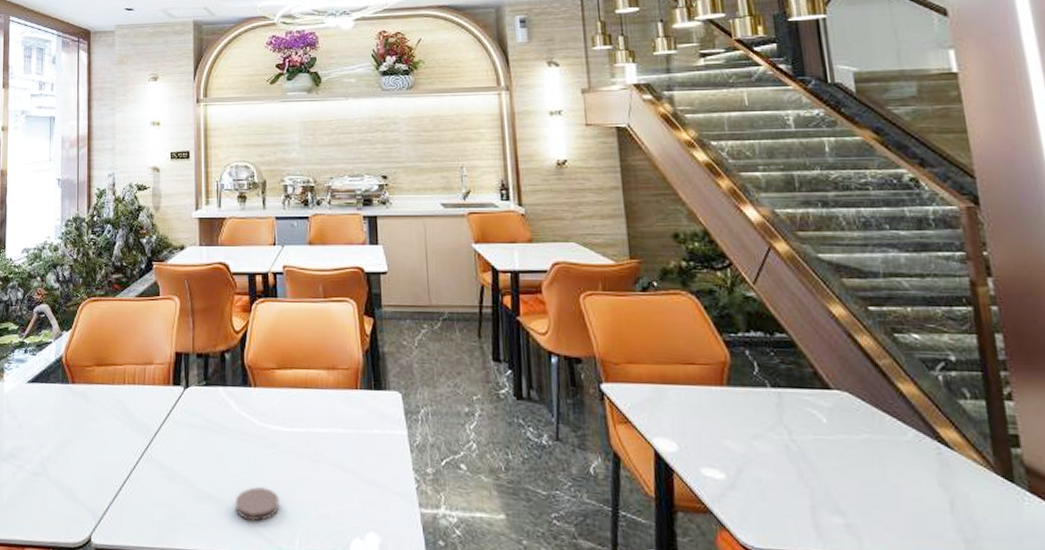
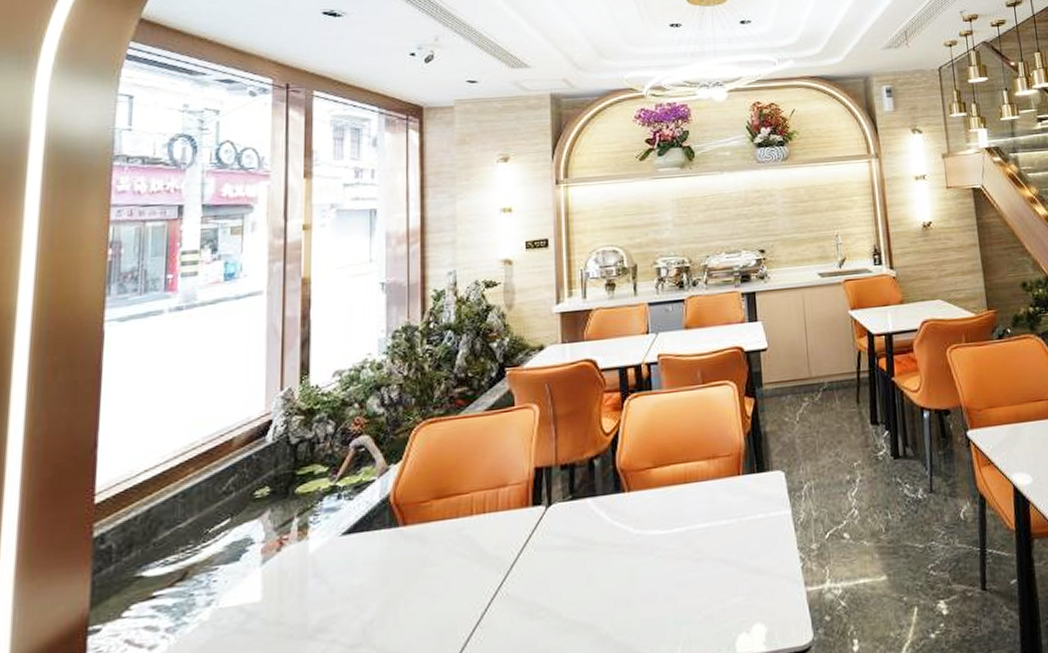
coaster: present [236,486,280,522] -> none [609,599,660,643]

